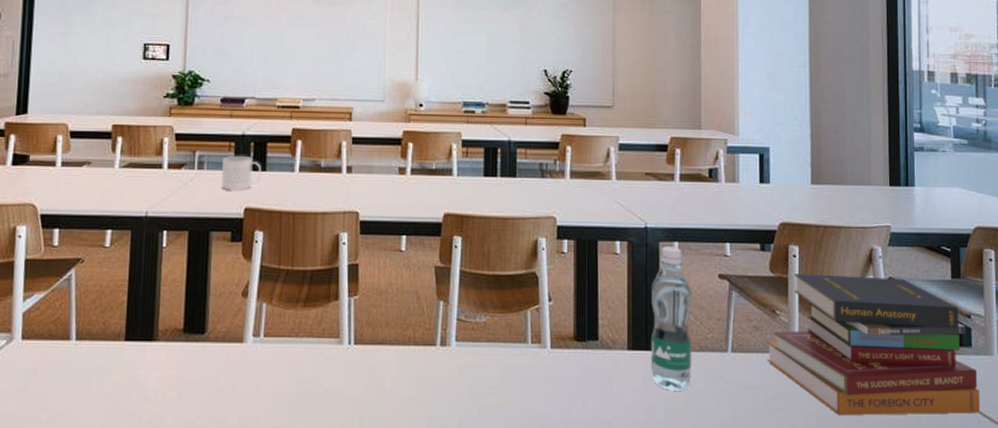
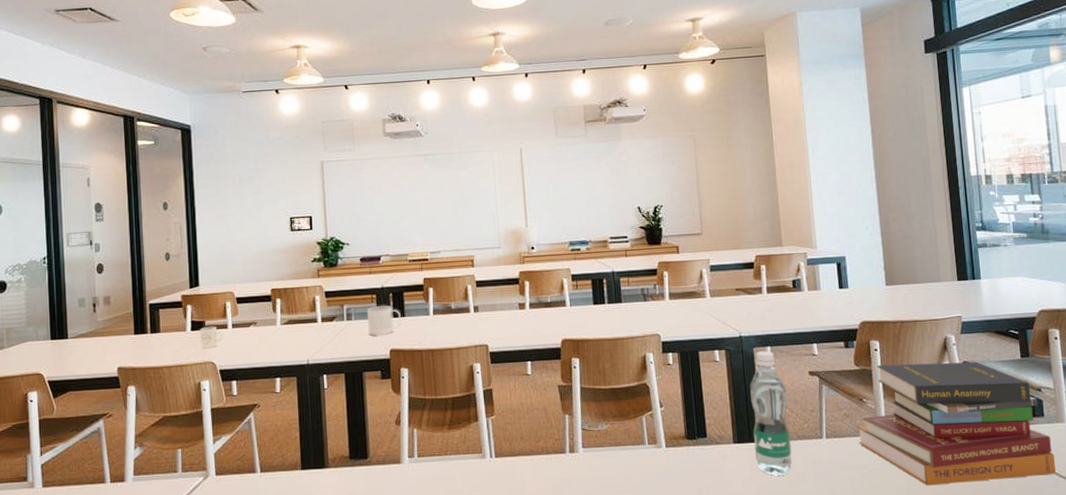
mug: none [21,162,50,188] -> present [200,326,224,349]

